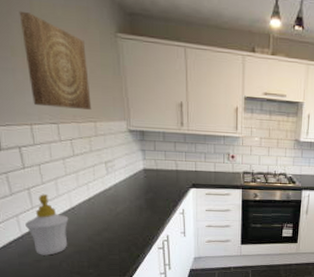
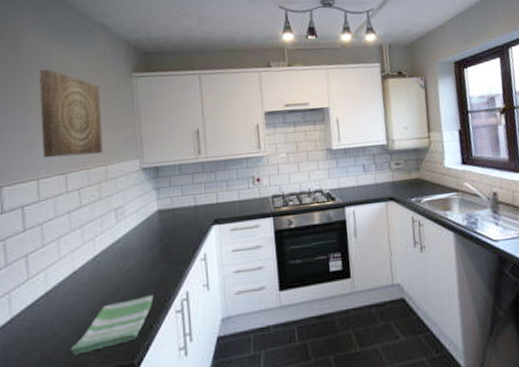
soap bottle: present [25,194,69,256] -> none [17,259,69,344]
dish towel: none [74,234,140,268] -> present [71,295,154,355]

